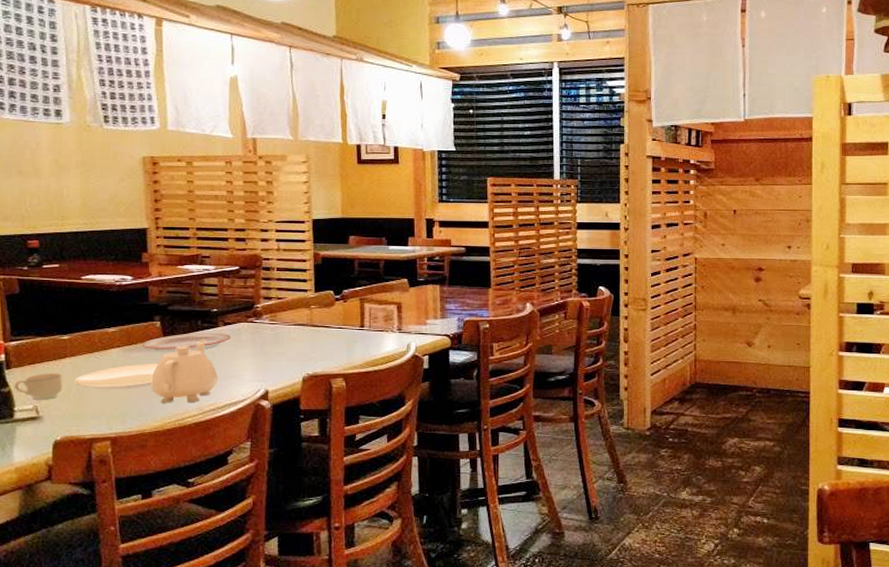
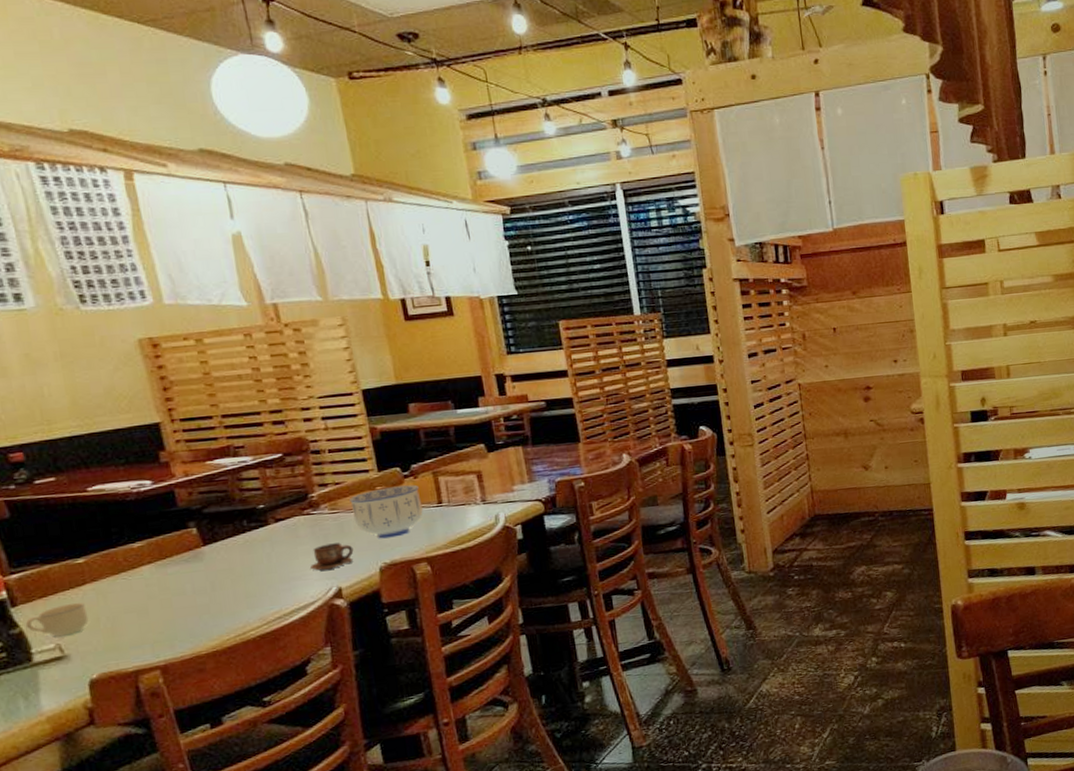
plate: present [74,362,159,390] -> none [101,574,204,616]
plate: present [143,333,231,353] -> none [179,531,287,562]
teapot: present [151,339,218,403] -> none [197,540,279,619]
cup: none [245,350,284,374] -> present [309,542,354,571]
bowl: none [287,307,347,352] -> present [349,484,423,539]

